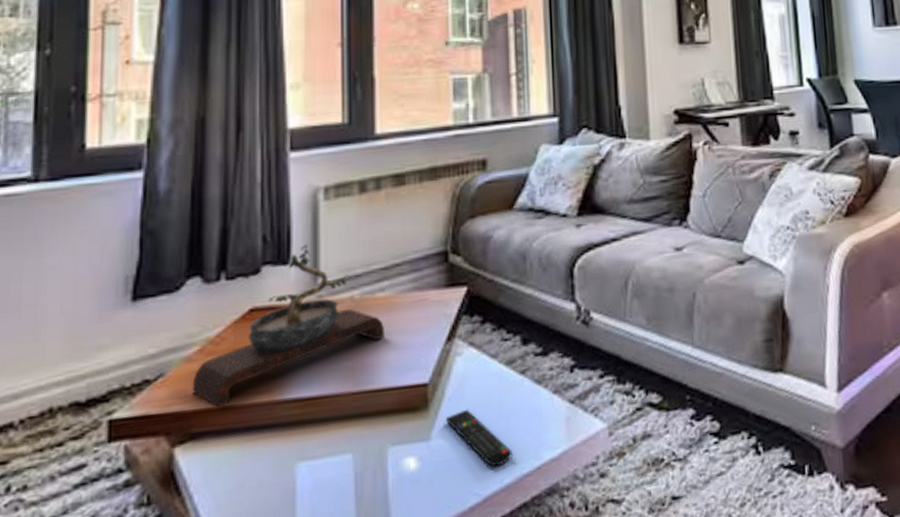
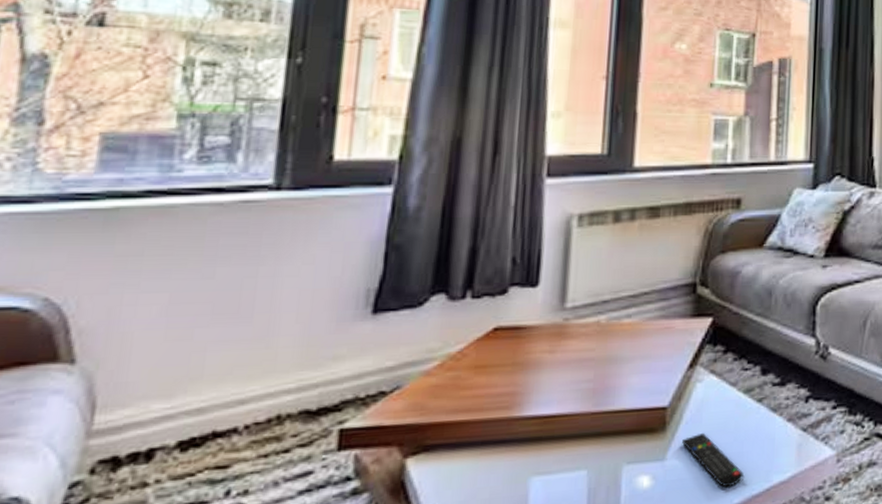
bonsai tree: present [192,245,384,408] -> none [429,269,628,422]

